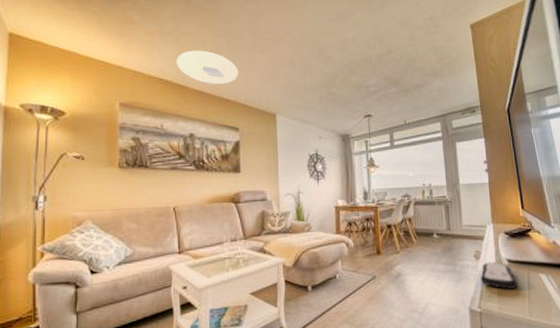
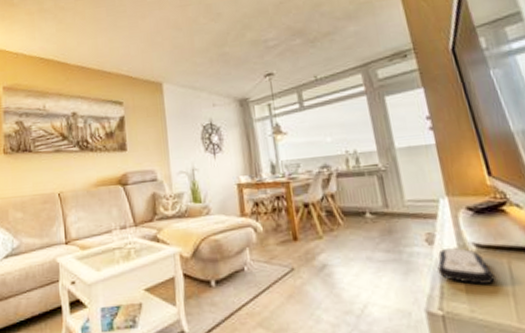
ceiling light: present [176,50,239,84] -> none [56,23,120,58]

